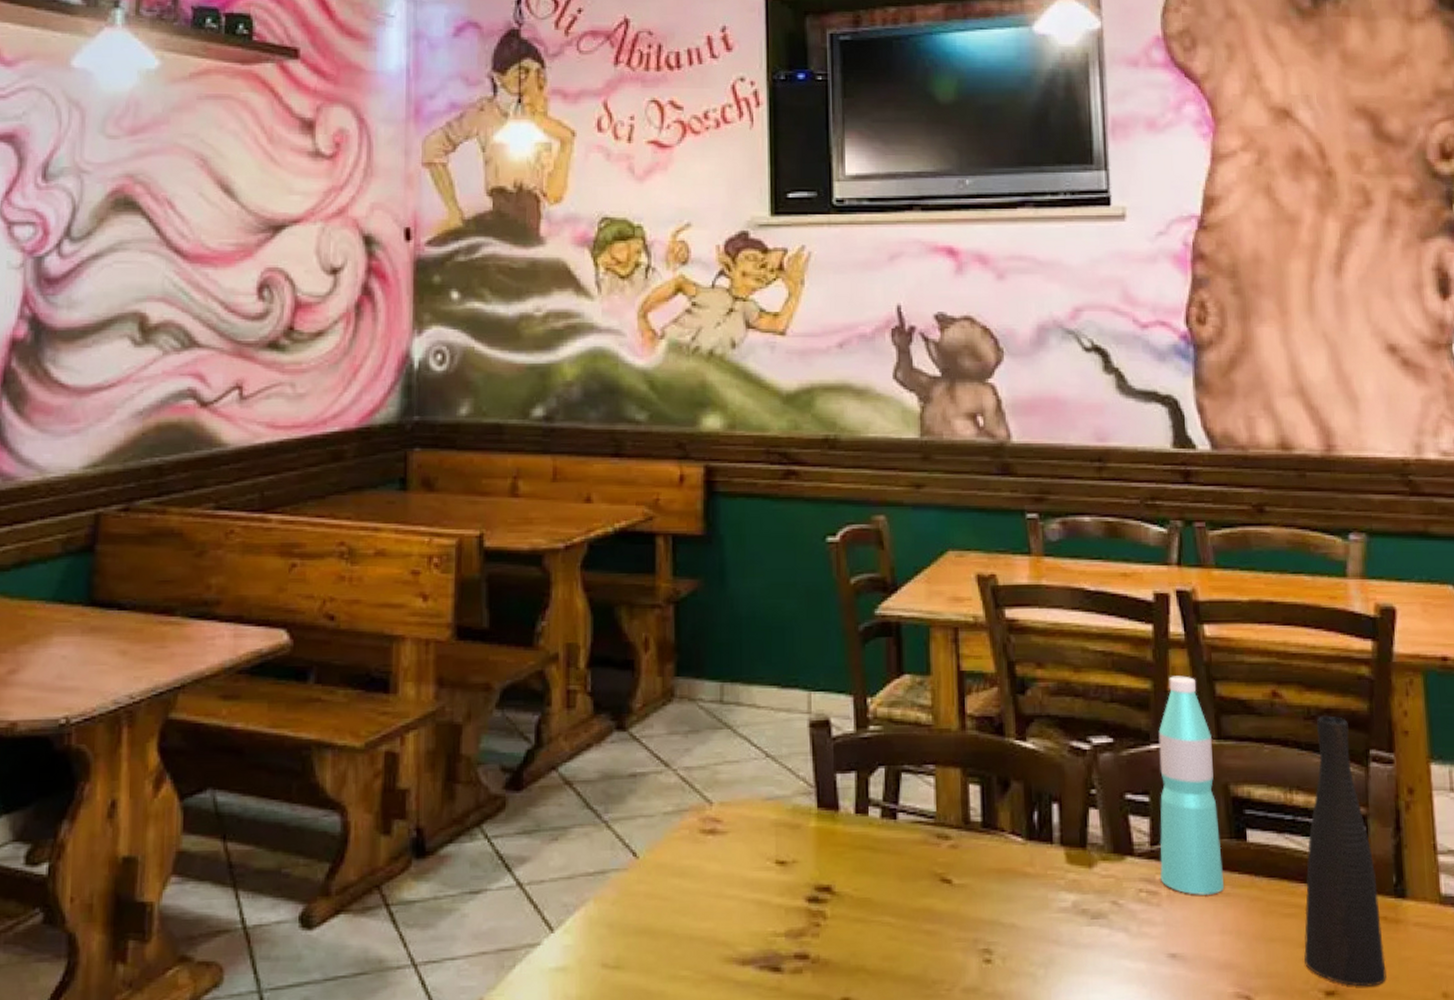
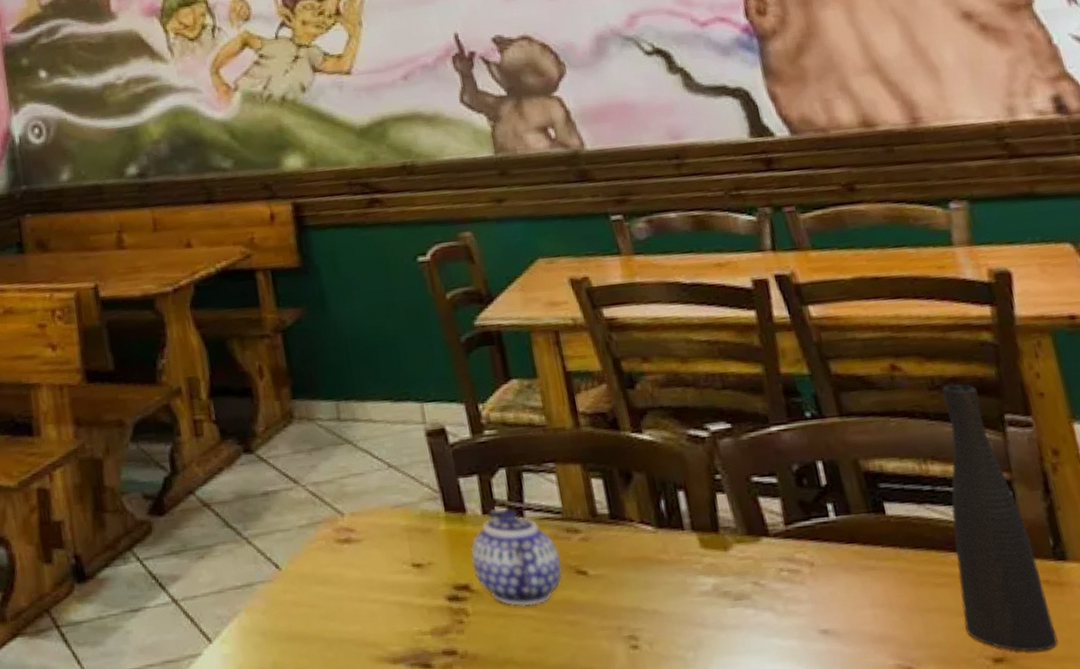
teapot: none [838,809,928,913] -> present [470,509,563,607]
water bottle: present [1158,676,1225,895] -> none [776,357,869,571]

